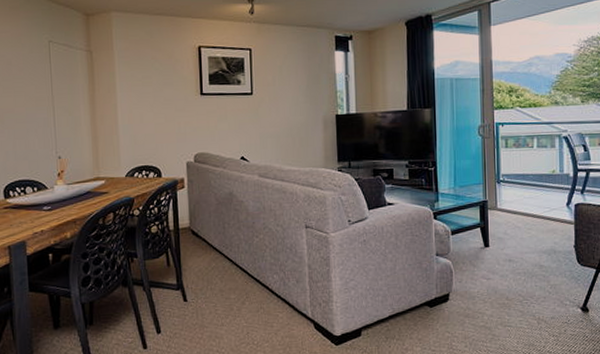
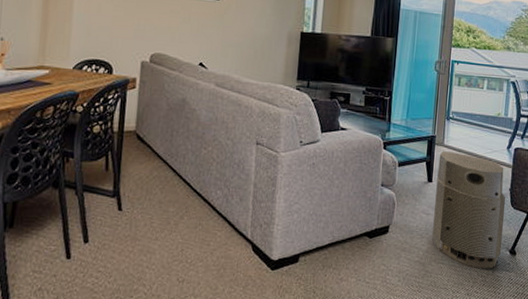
air purifier: none [493,214,573,328] -> present [432,151,506,268]

